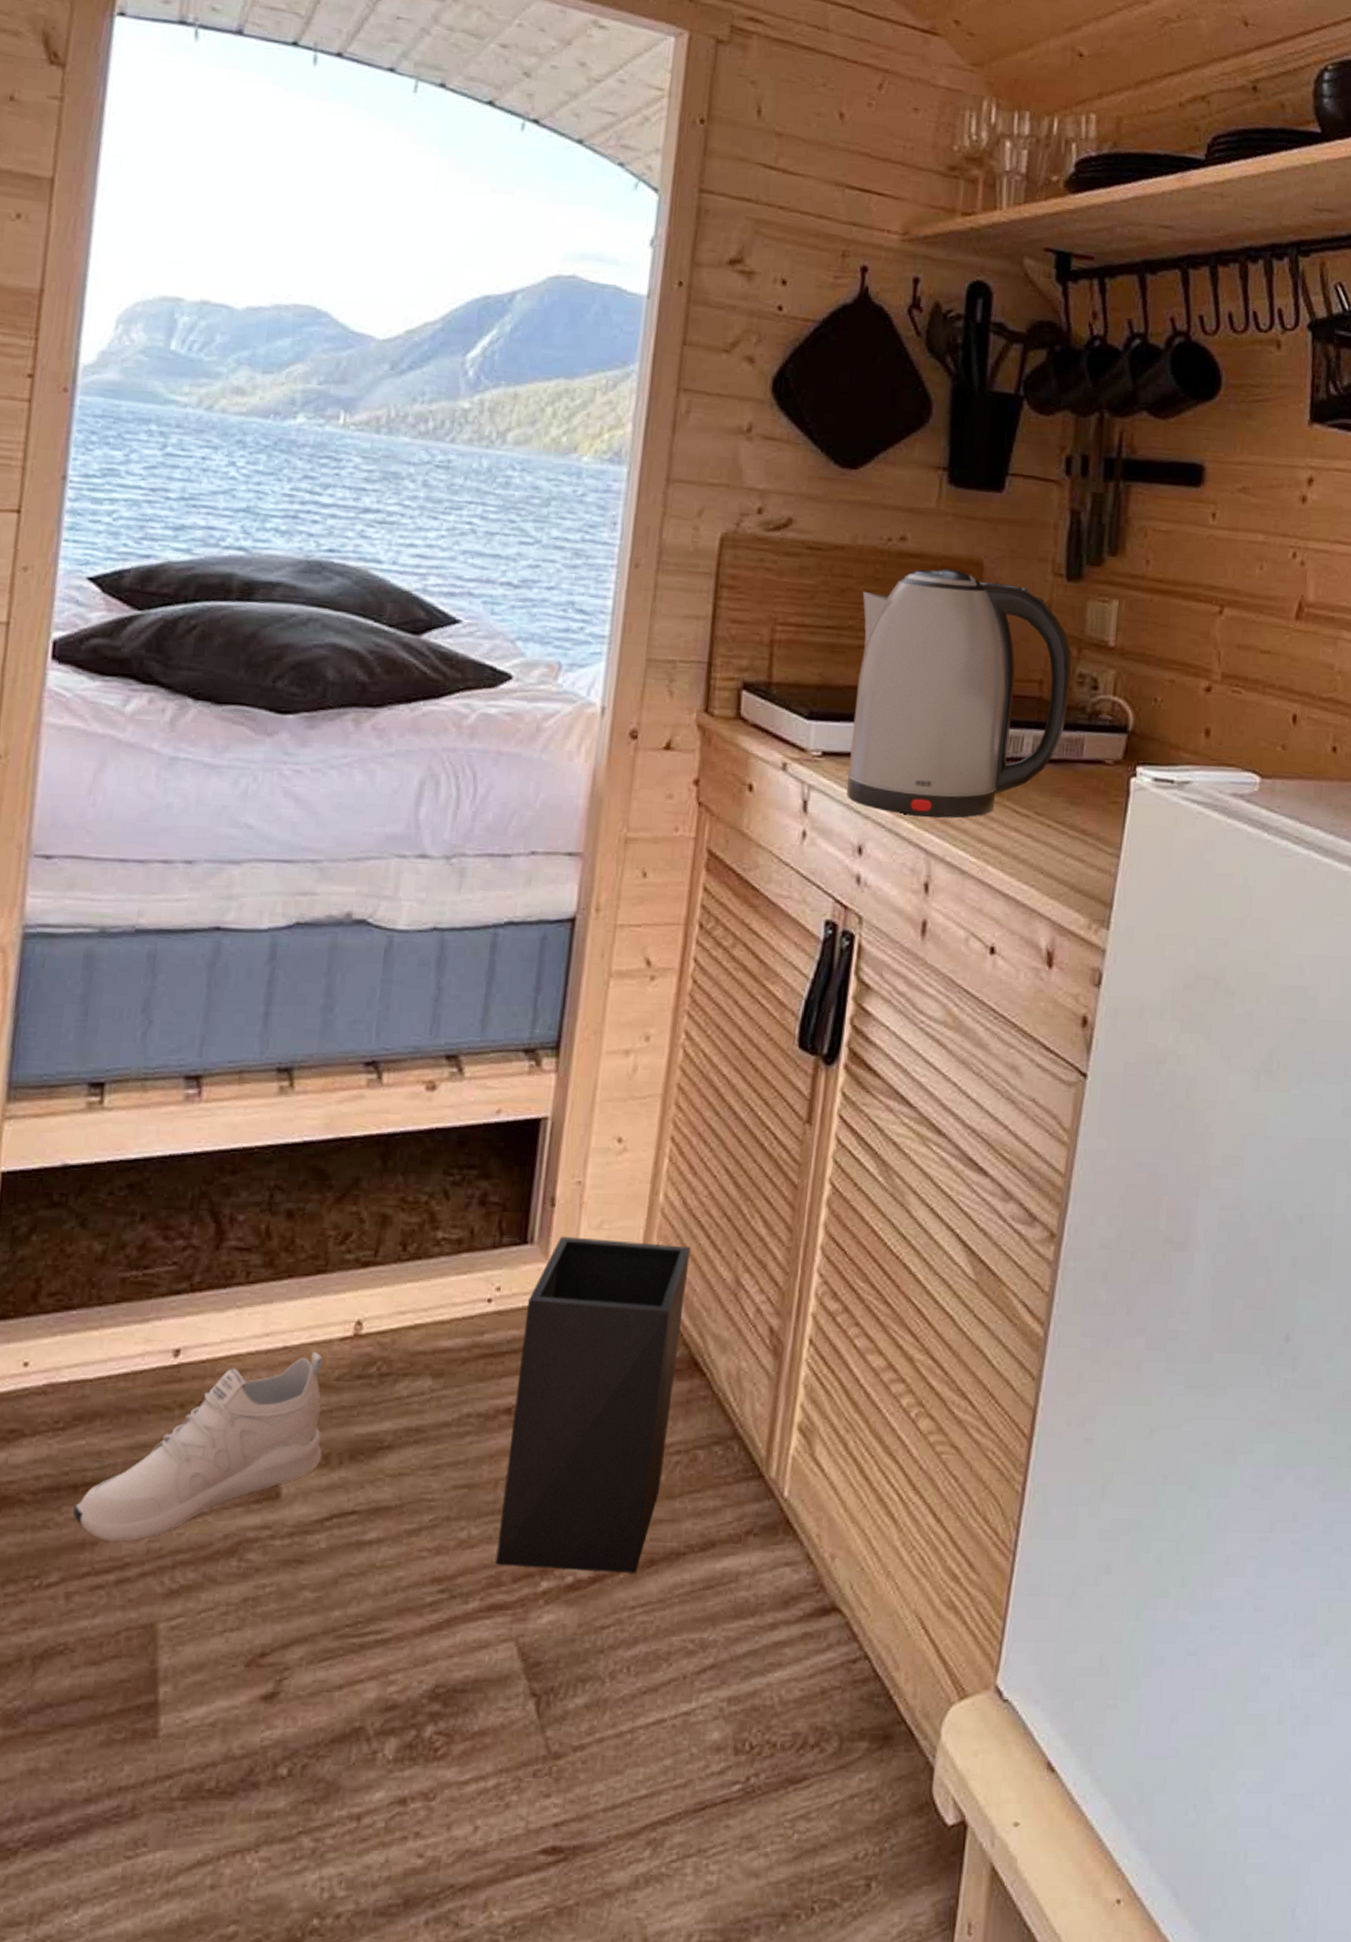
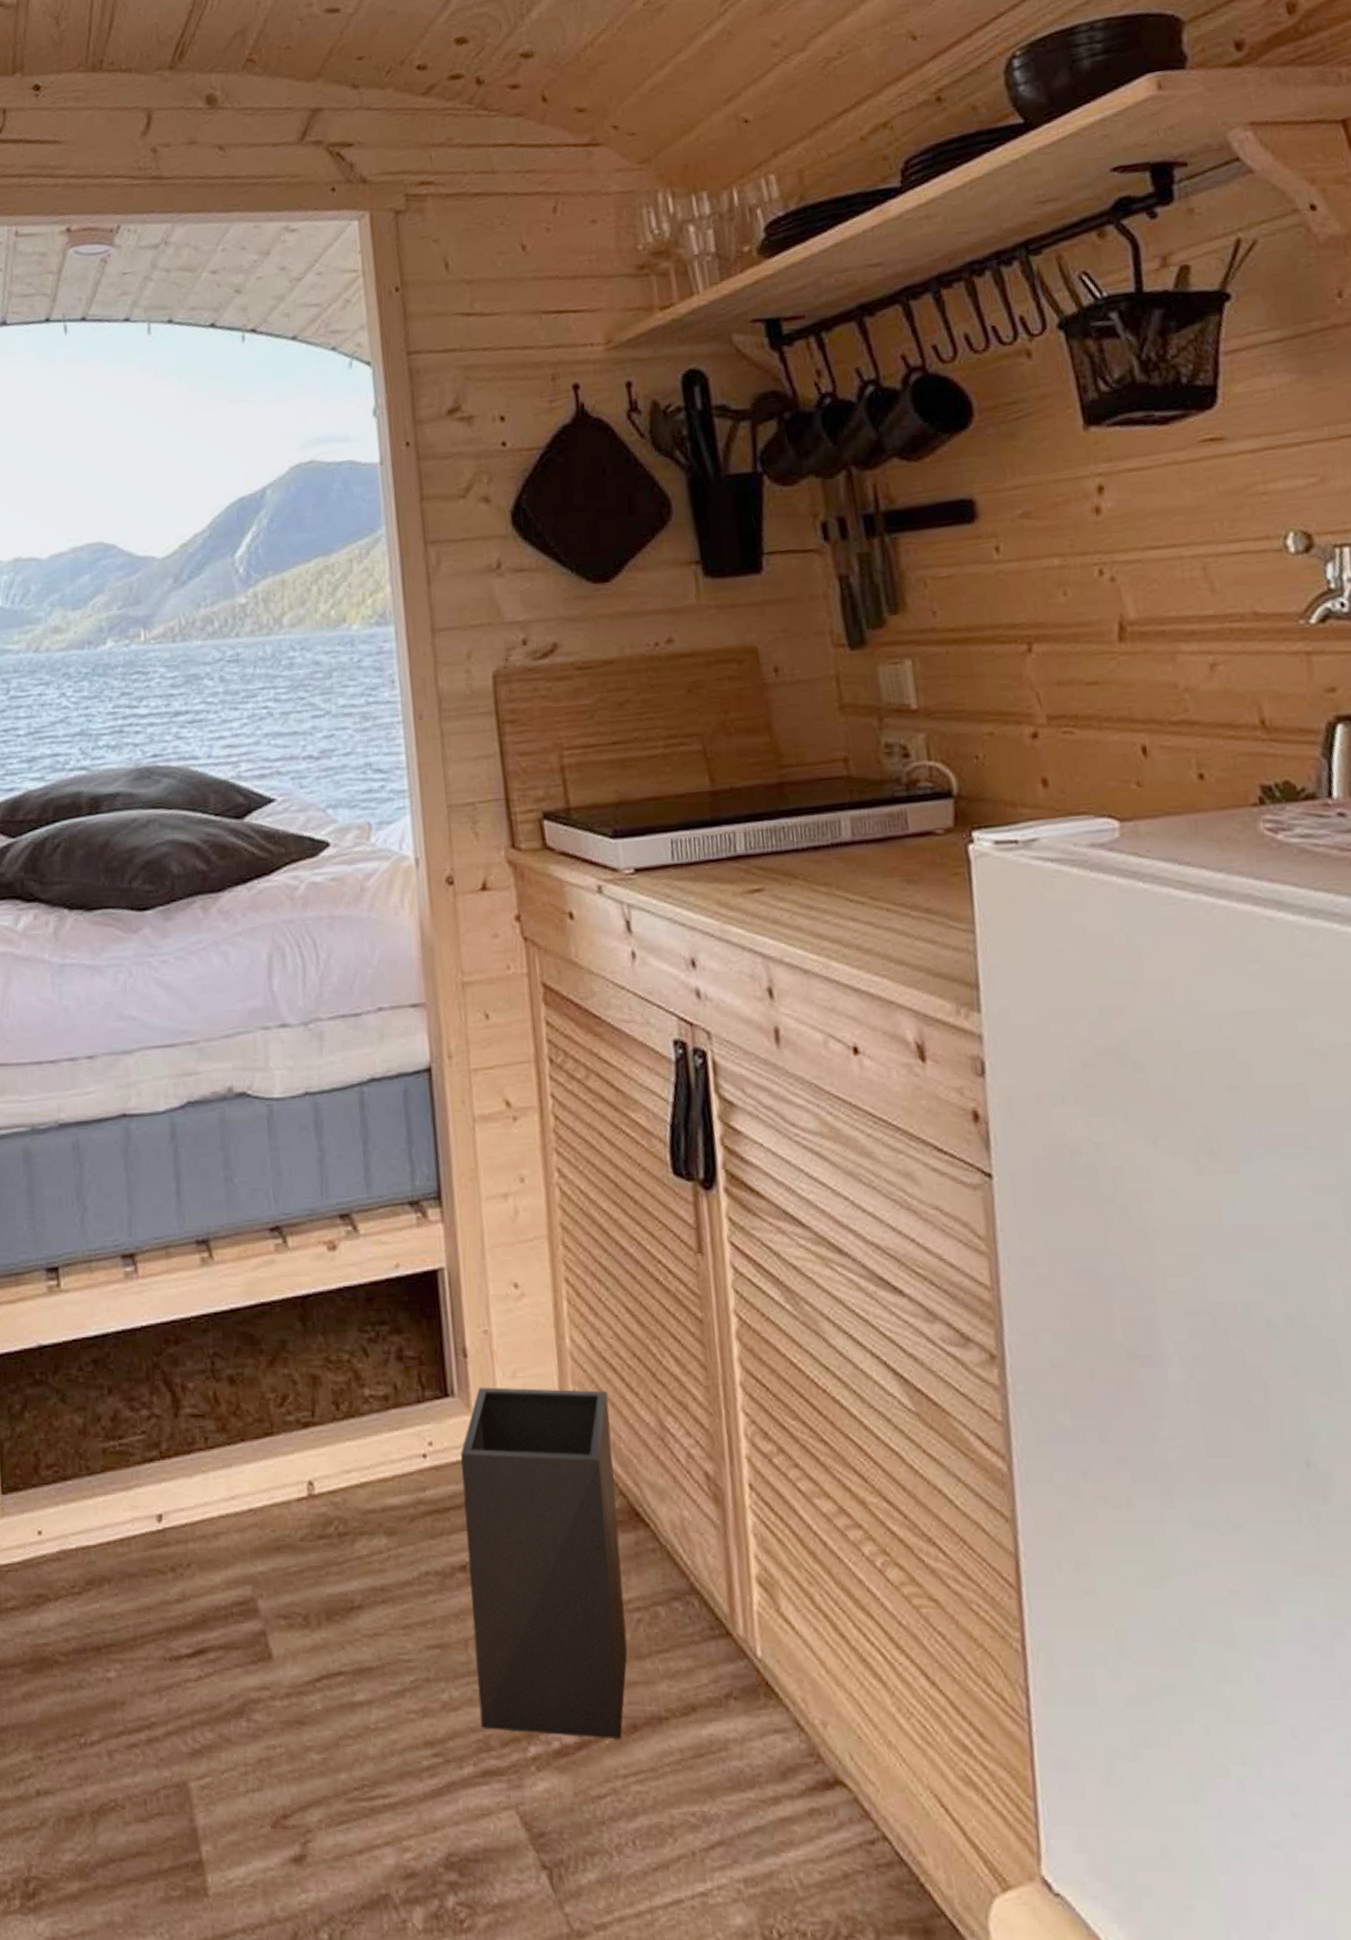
shoe: present [73,1351,324,1541] -> none [101,1512,302,1701]
kettle: present [846,568,1072,818] -> none [640,660,882,921]

